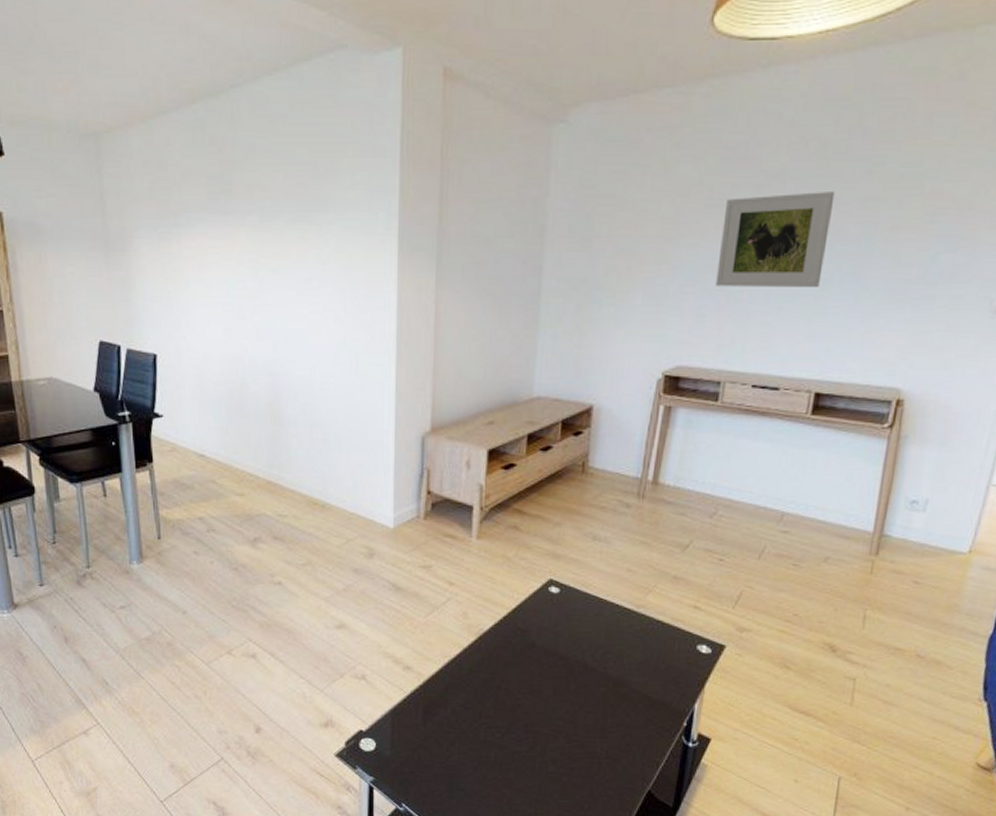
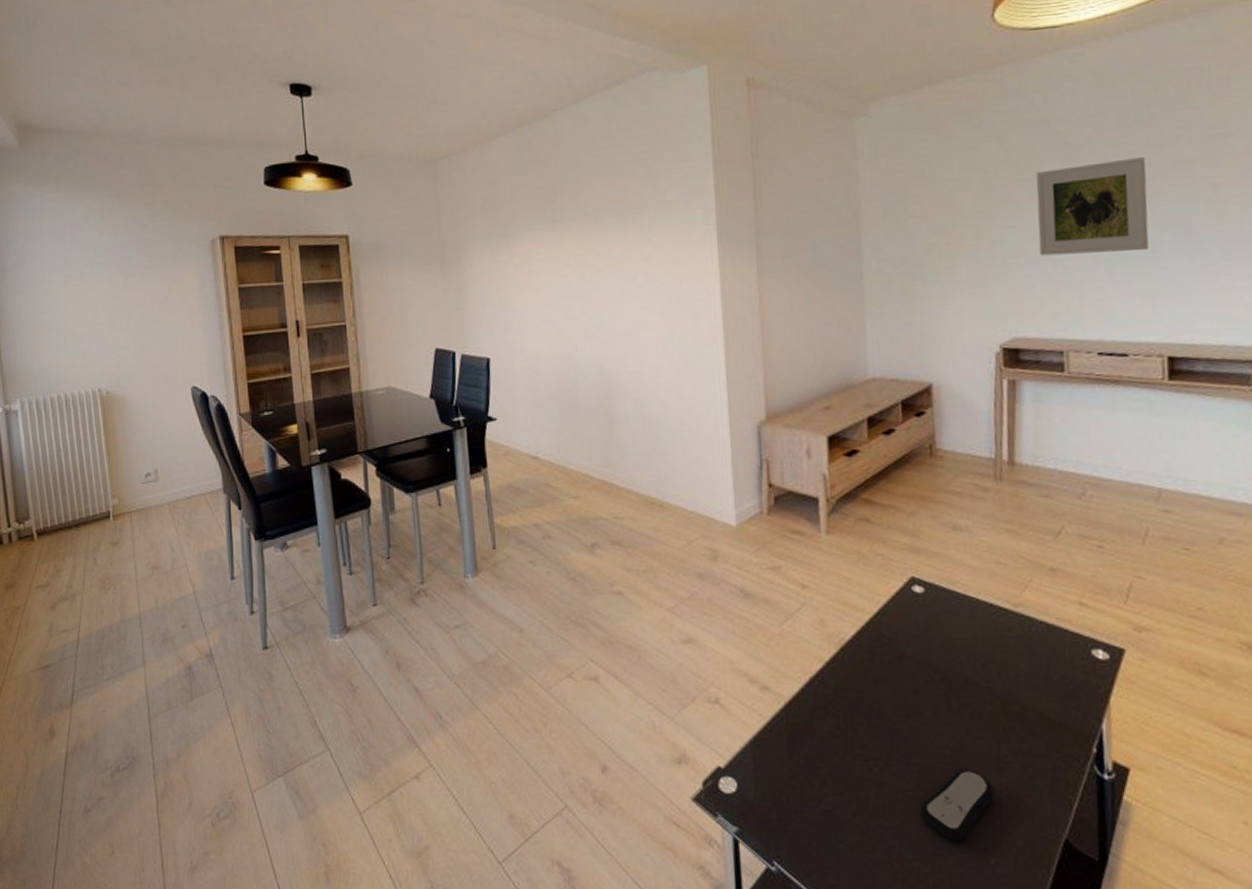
remote control: none [531,736,596,791] -> present [920,769,994,842]

